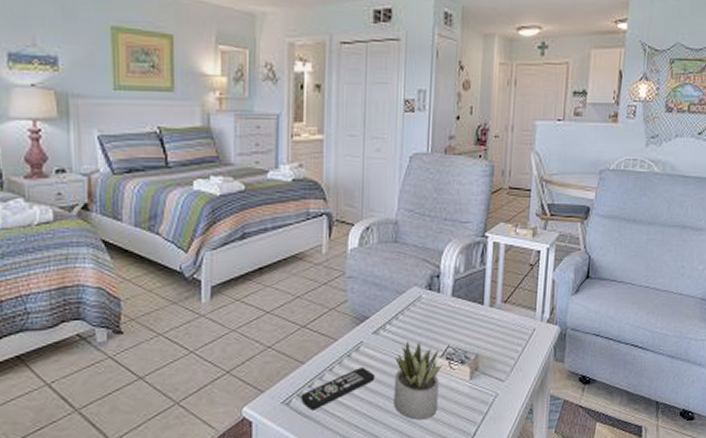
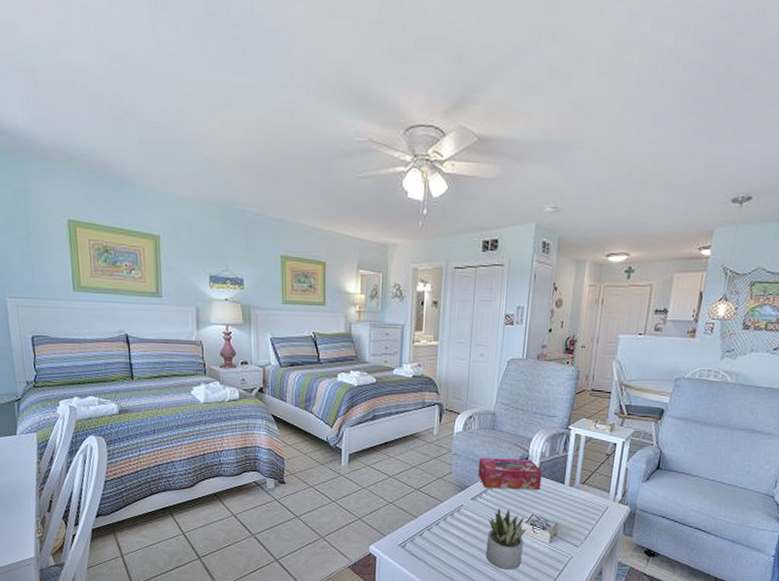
remote control: present [301,367,376,411] -> none [413,525,472,554]
tissue box: none [380,277,457,317] -> present [478,457,542,490]

